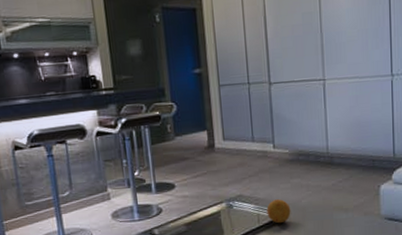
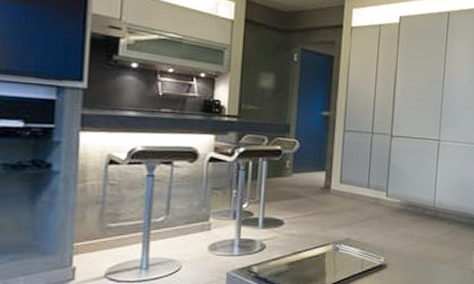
fruit: present [266,199,291,224] -> none [371,246,394,271]

